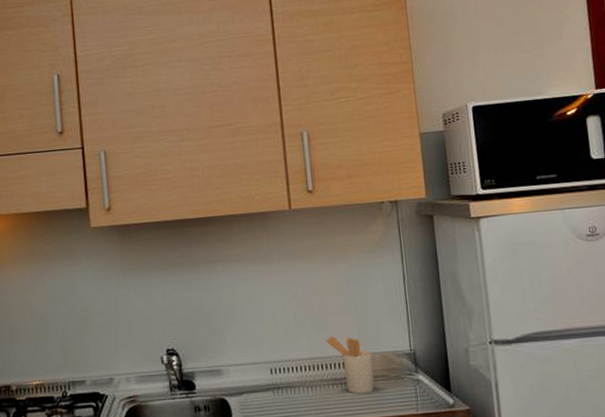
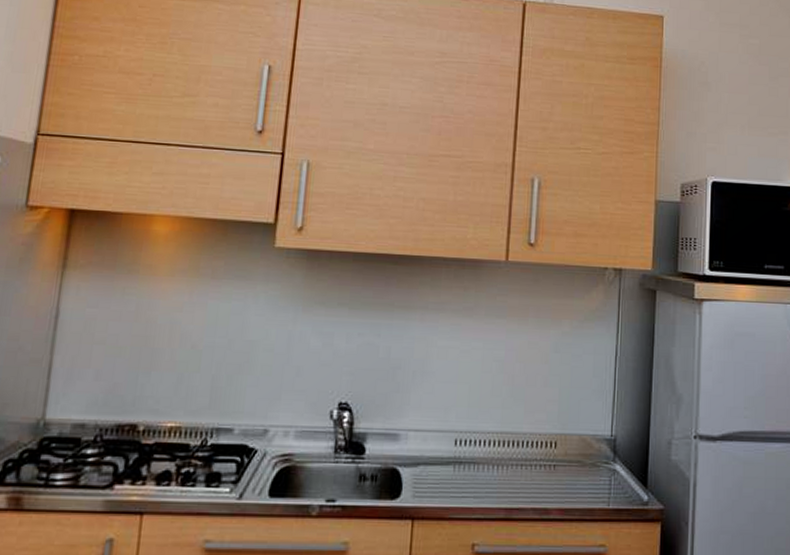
utensil holder: present [325,336,374,394] -> none [521,410,571,480]

